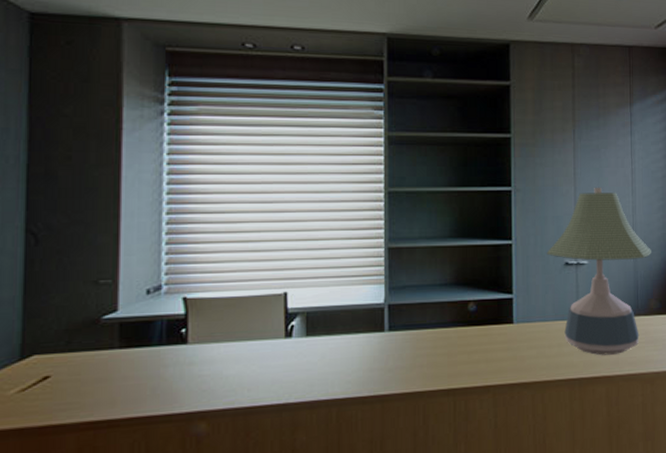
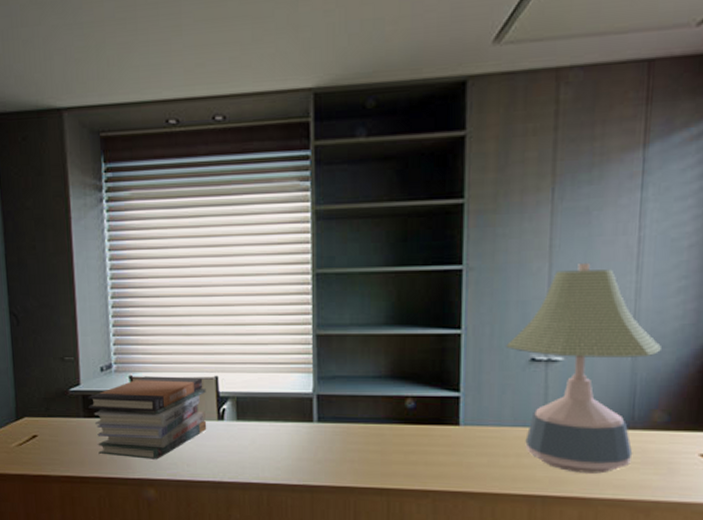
book stack: none [127,294,273,390] -> present [88,376,207,460]

